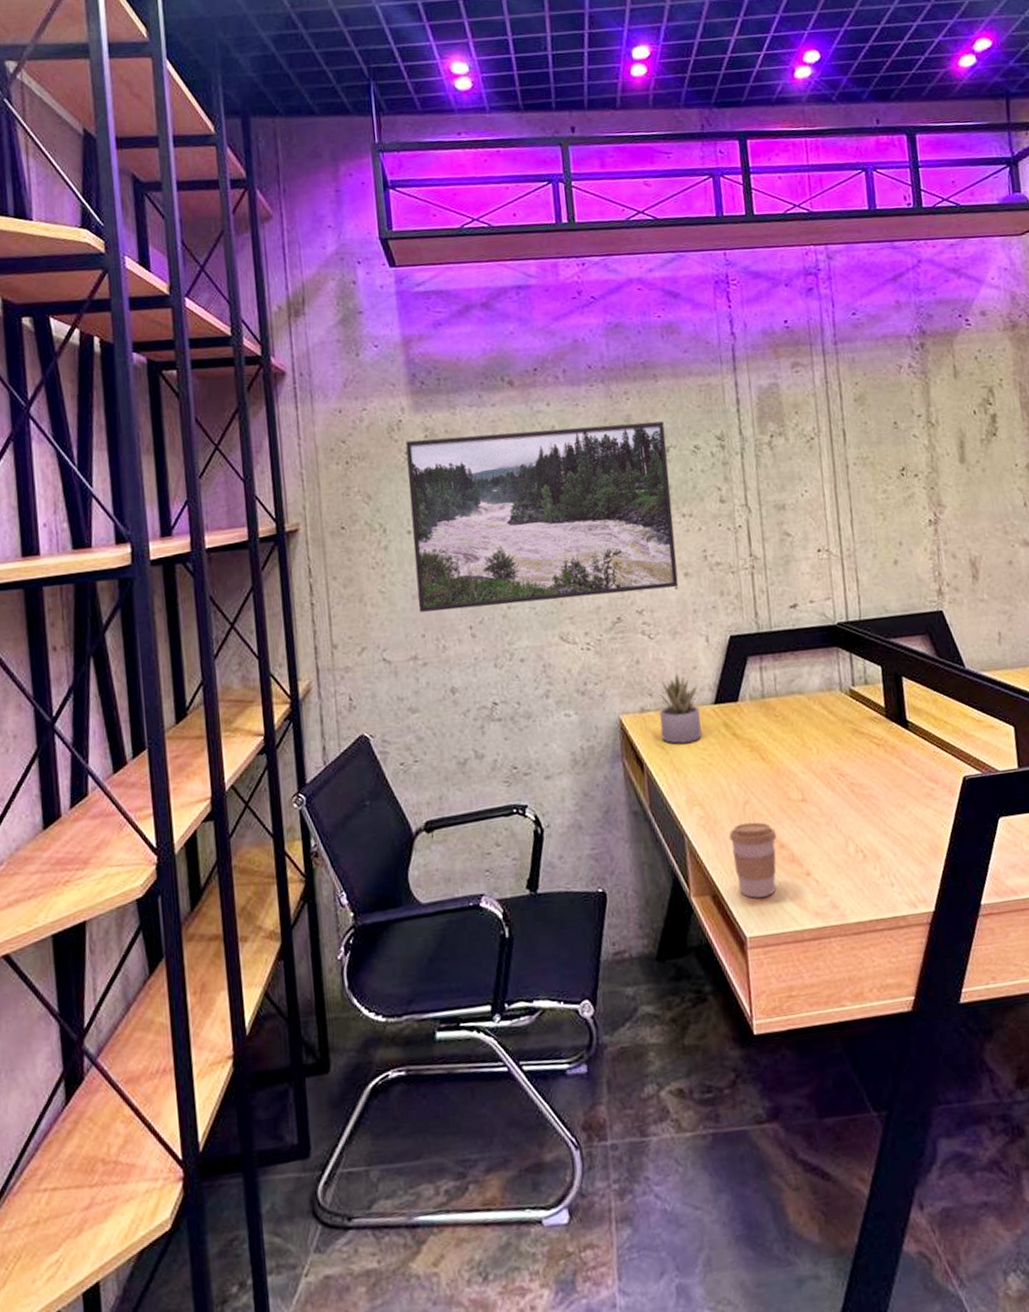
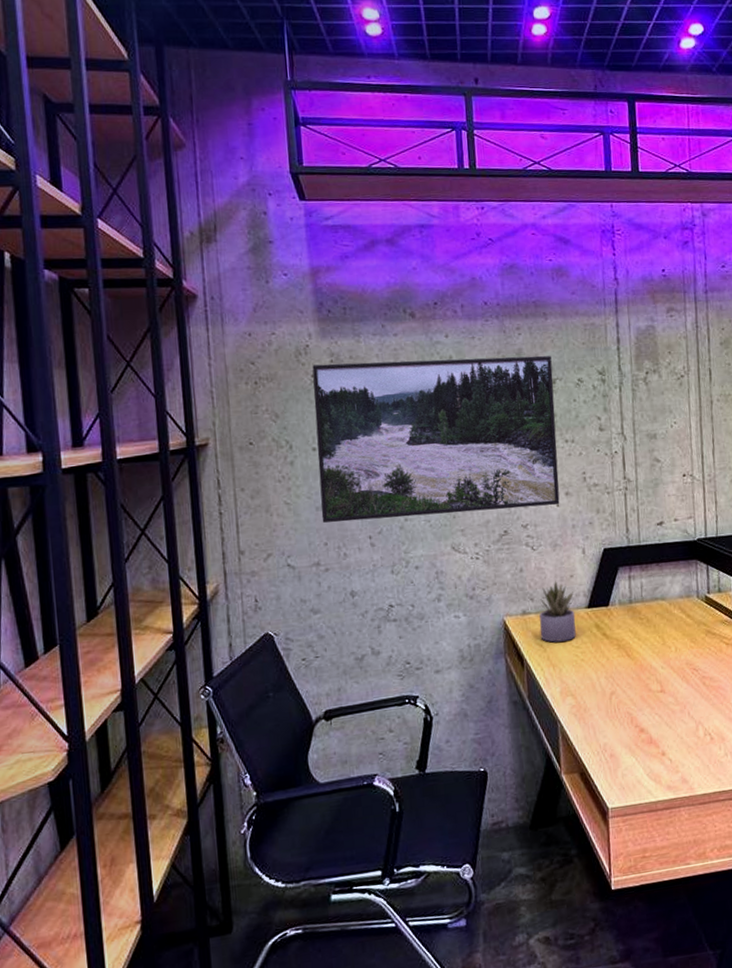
coffee cup: present [729,822,777,898] -> none [596,710,638,775]

